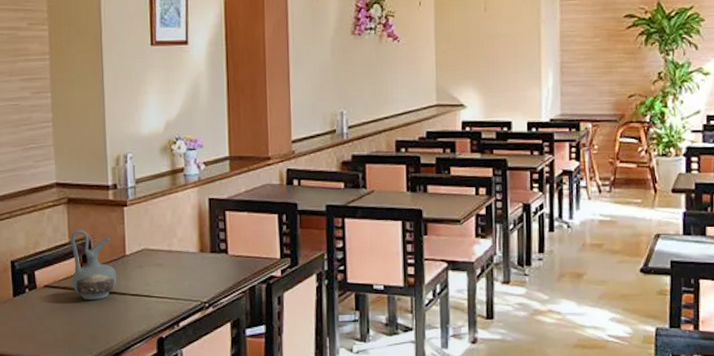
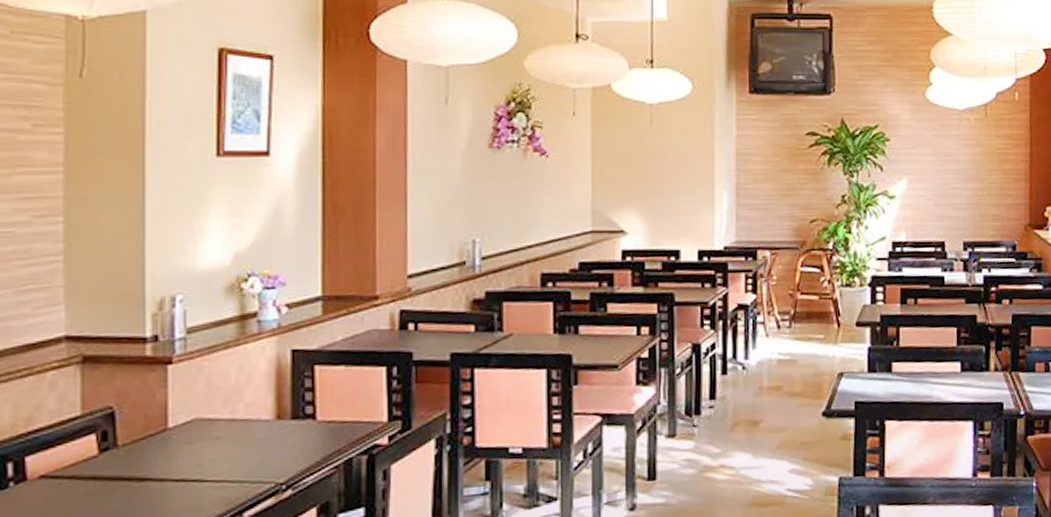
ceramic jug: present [70,229,117,300] -> none [83,396,153,491]

